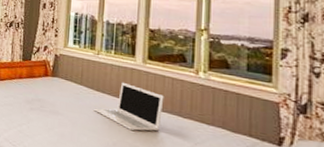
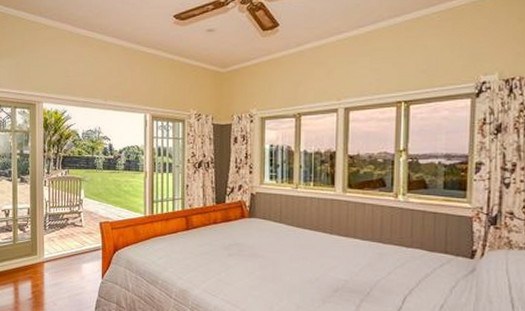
laptop: present [94,82,164,131] -> none [295,214,365,263]

